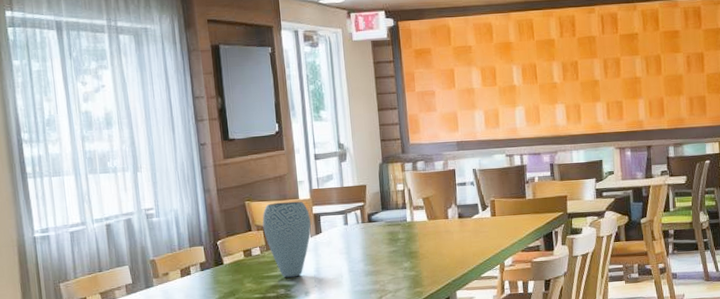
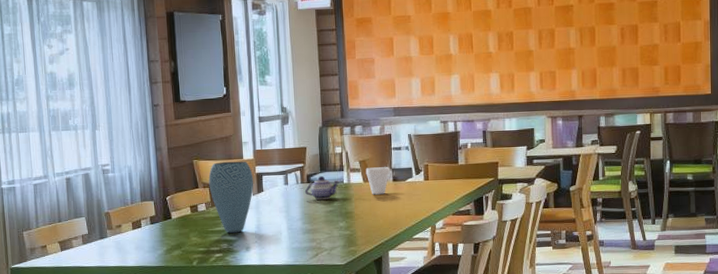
teapot: none [365,215,403,240] -> present [304,176,340,200]
cup: none [429,203,455,233] -> present [365,167,390,195]

